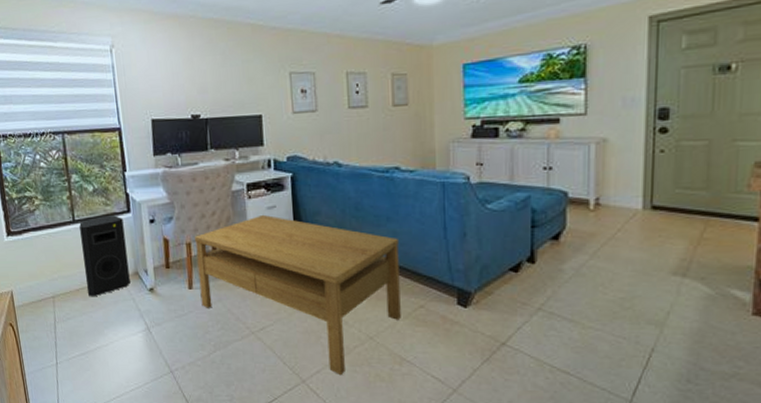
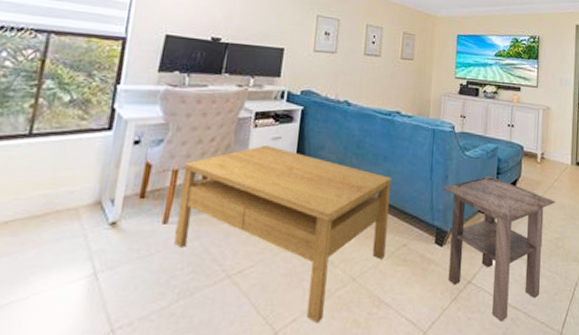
speaker: present [79,215,130,296] -> none [21,131,100,231]
side table: none [461,230,620,385] -> present [442,175,556,322]

